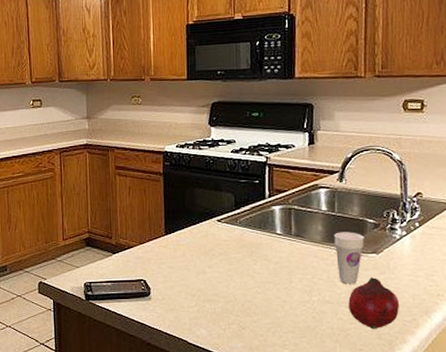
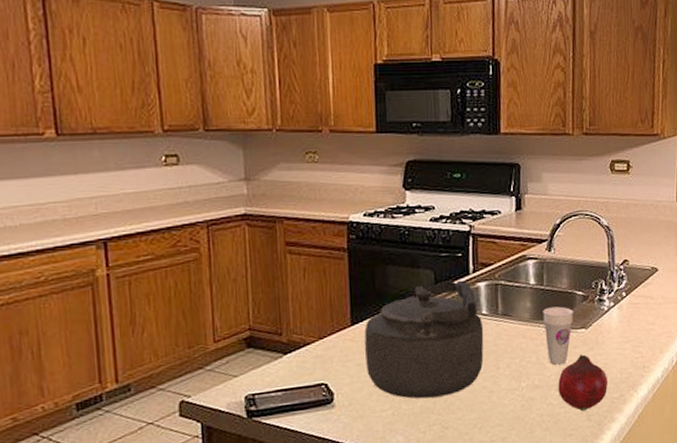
kettle: none [175,203,278,301] -> present [364,280,484,399]

